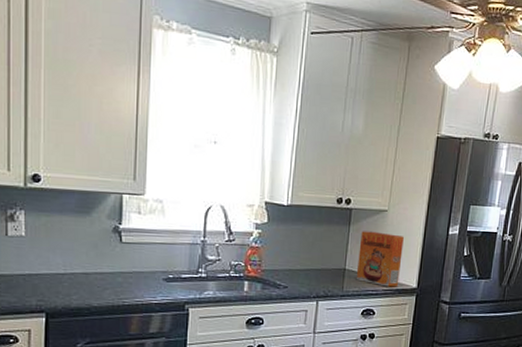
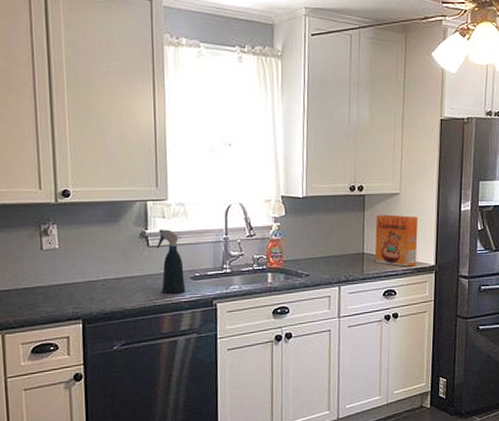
spray bottle: none [130,225,158,294] -> present [157,229,186,294]

